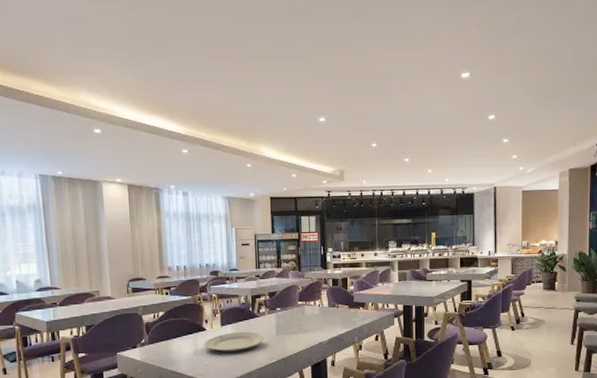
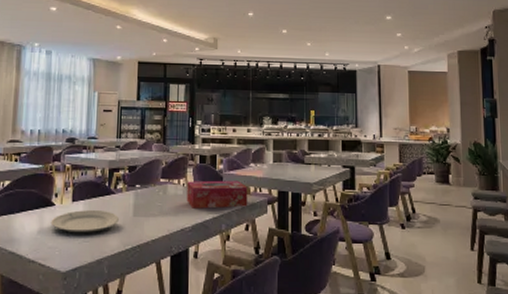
tissue box: none [322,299,377,325] -> present [186,180,248,209]

